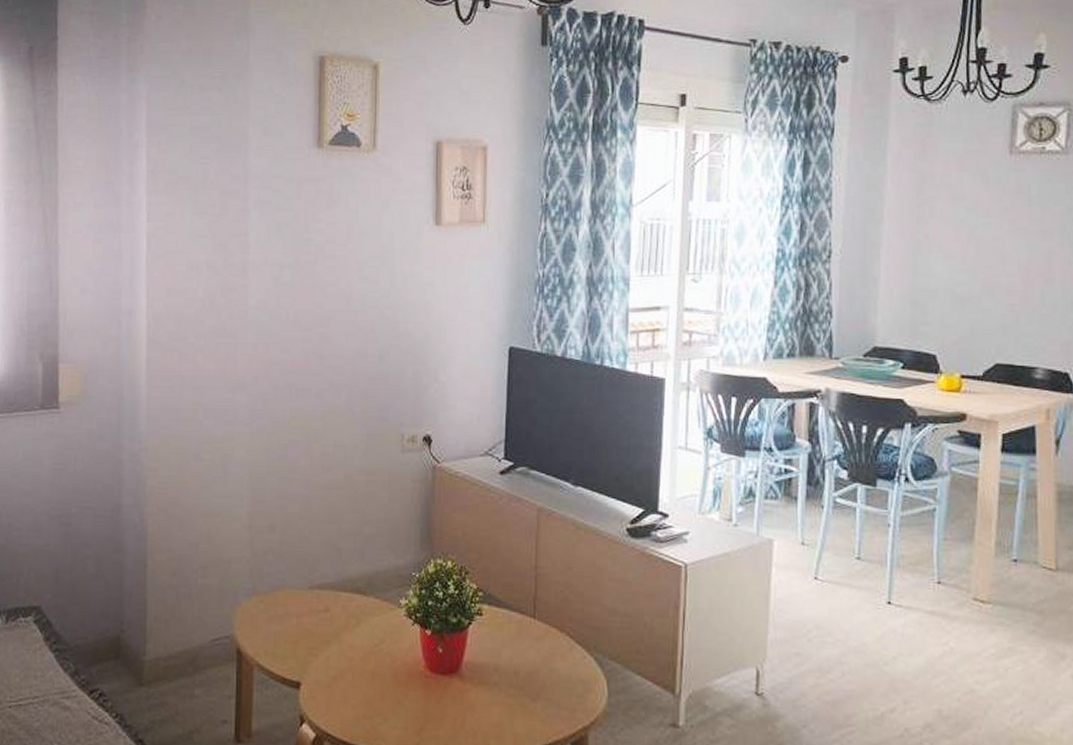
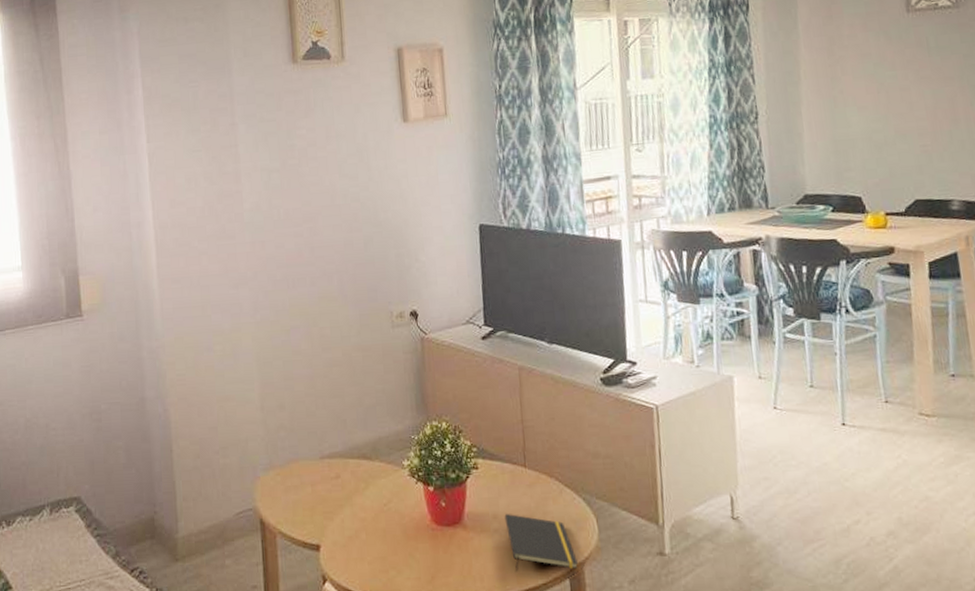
notepad: none [506,666,583,734] -> present [504,513,579,572]

